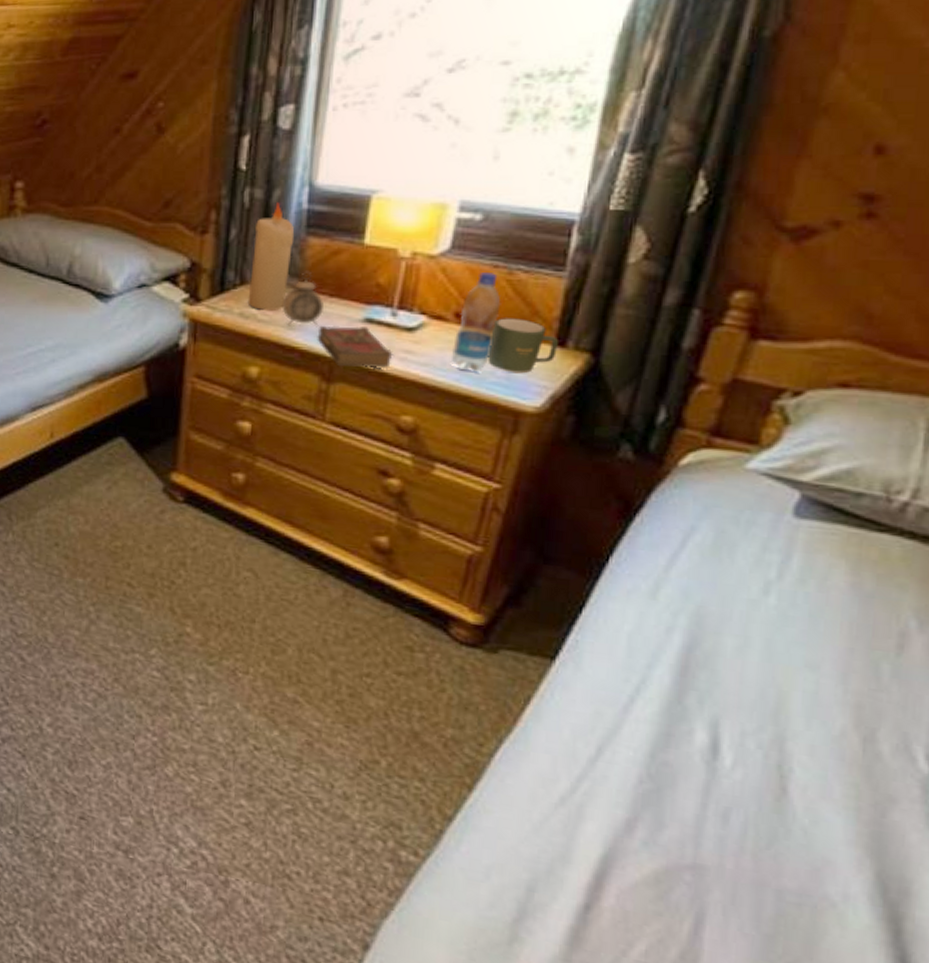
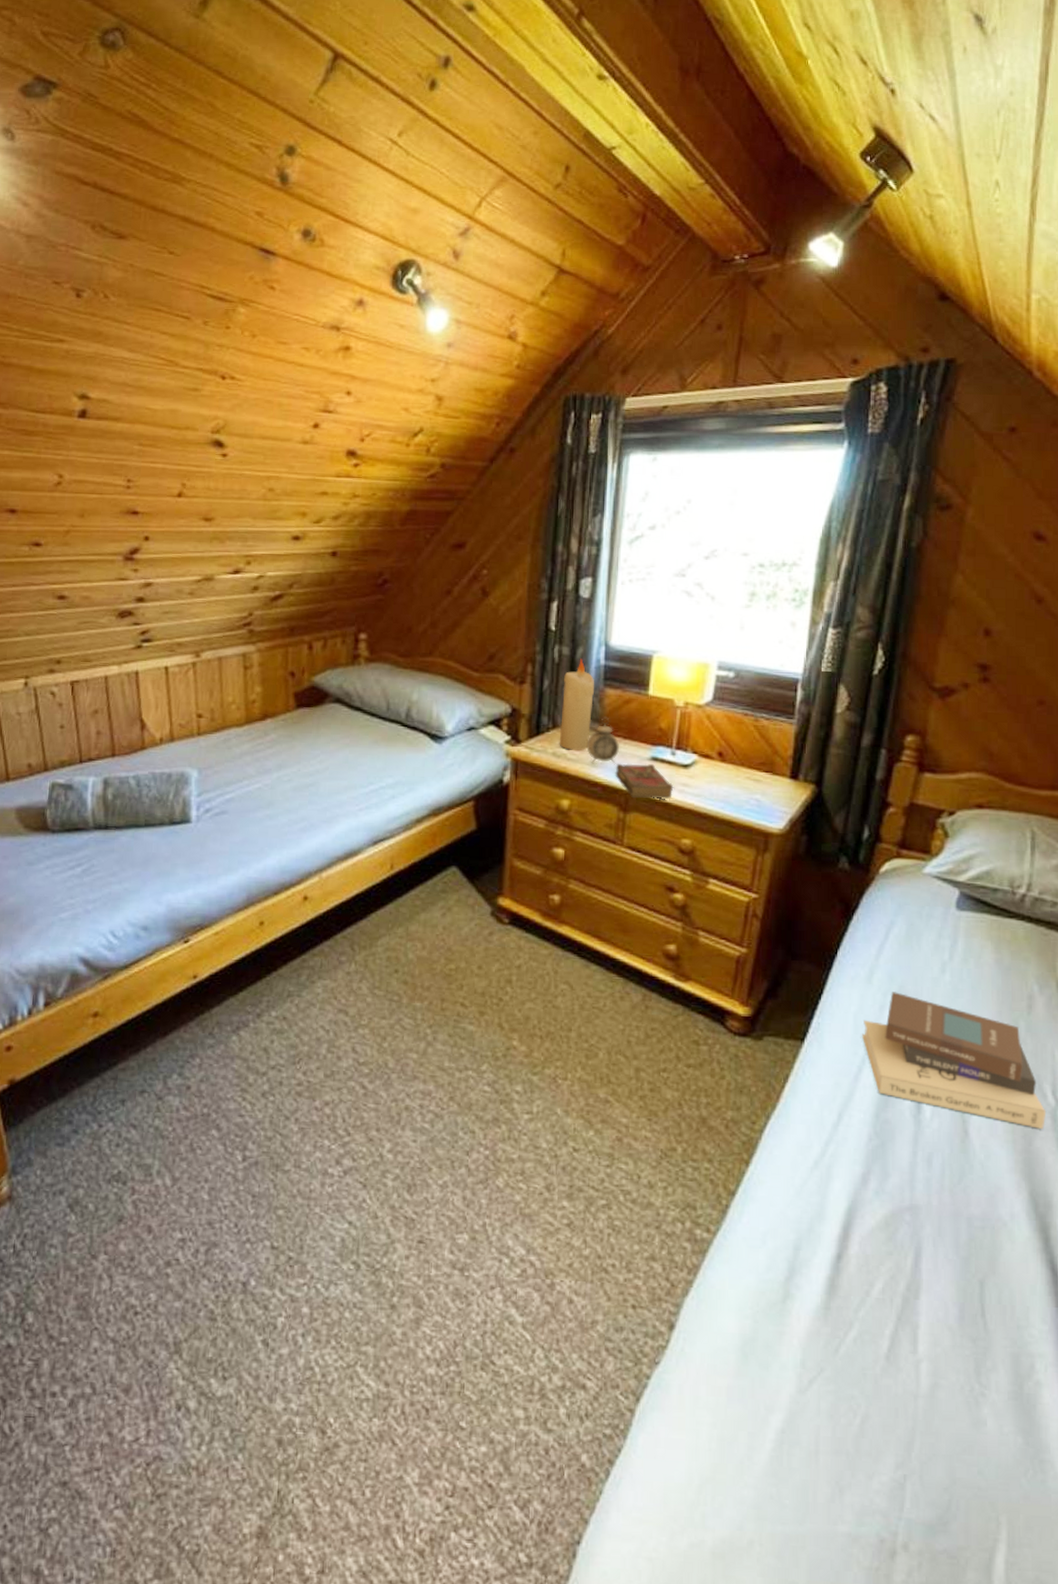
bottle: present [451,273,501,373] -> none [717,719,751,802]
mug: present [487,318,559,374] -> none [743,756,793,802]
books: none [638,611,914,800] -> present [862,992,1047,1129]

